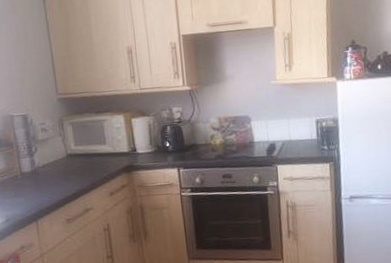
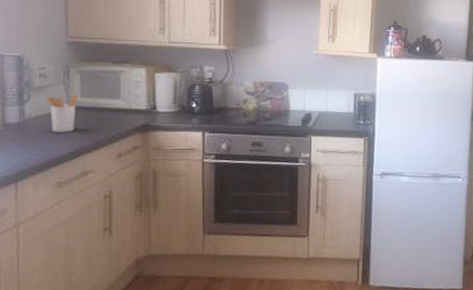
utensil holder: none [49,142,74,178] -> present [46,93,79,132]

